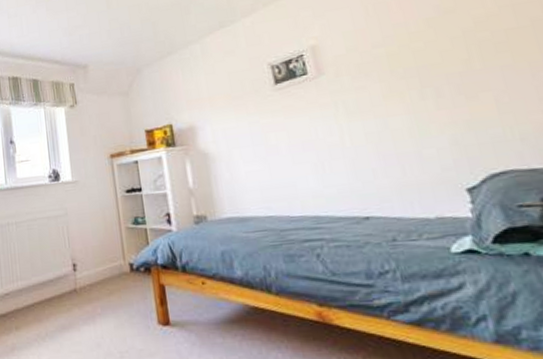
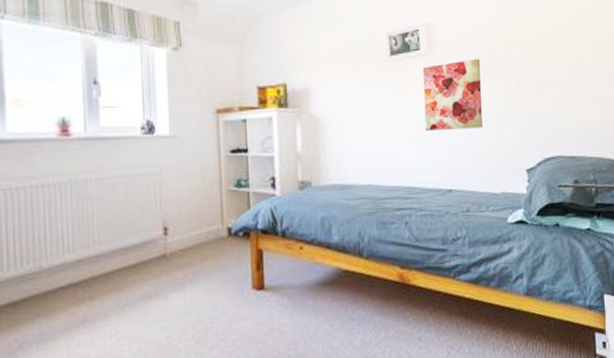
wall art: none [313,73,398,155] -> present [422,58,483,131]

